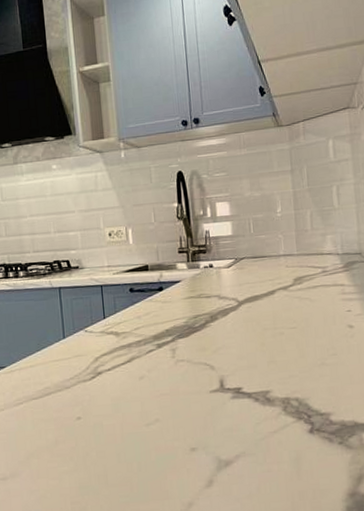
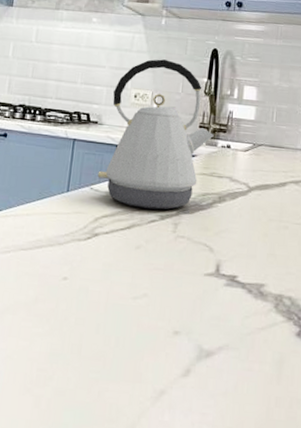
kettle: none [88,192,195,341] -> present [97,59,214,210]

